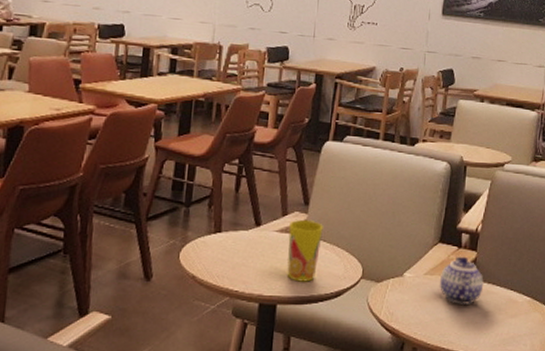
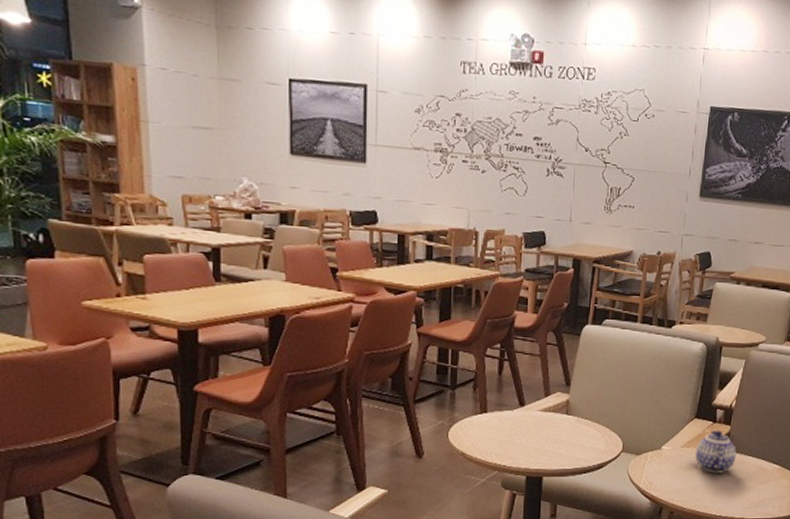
cup: present [287,220,323,282] -> none [551,400,585,456]

